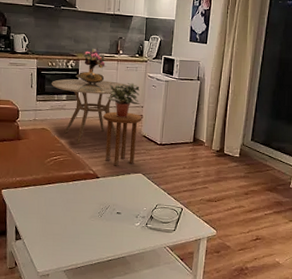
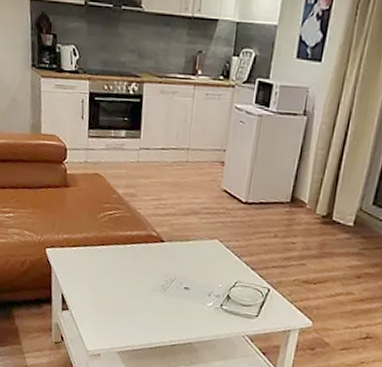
dining table: present [51,79,135,144] -> none [107,108,217,197]
bouquet: present [75,47,106,84] -> none [138,64,179,117]
side table: present [103,111,142,166] -> none [172,155,224,228]
potted plant: present [107,82,140,118] -> none [178,115,223,164]

